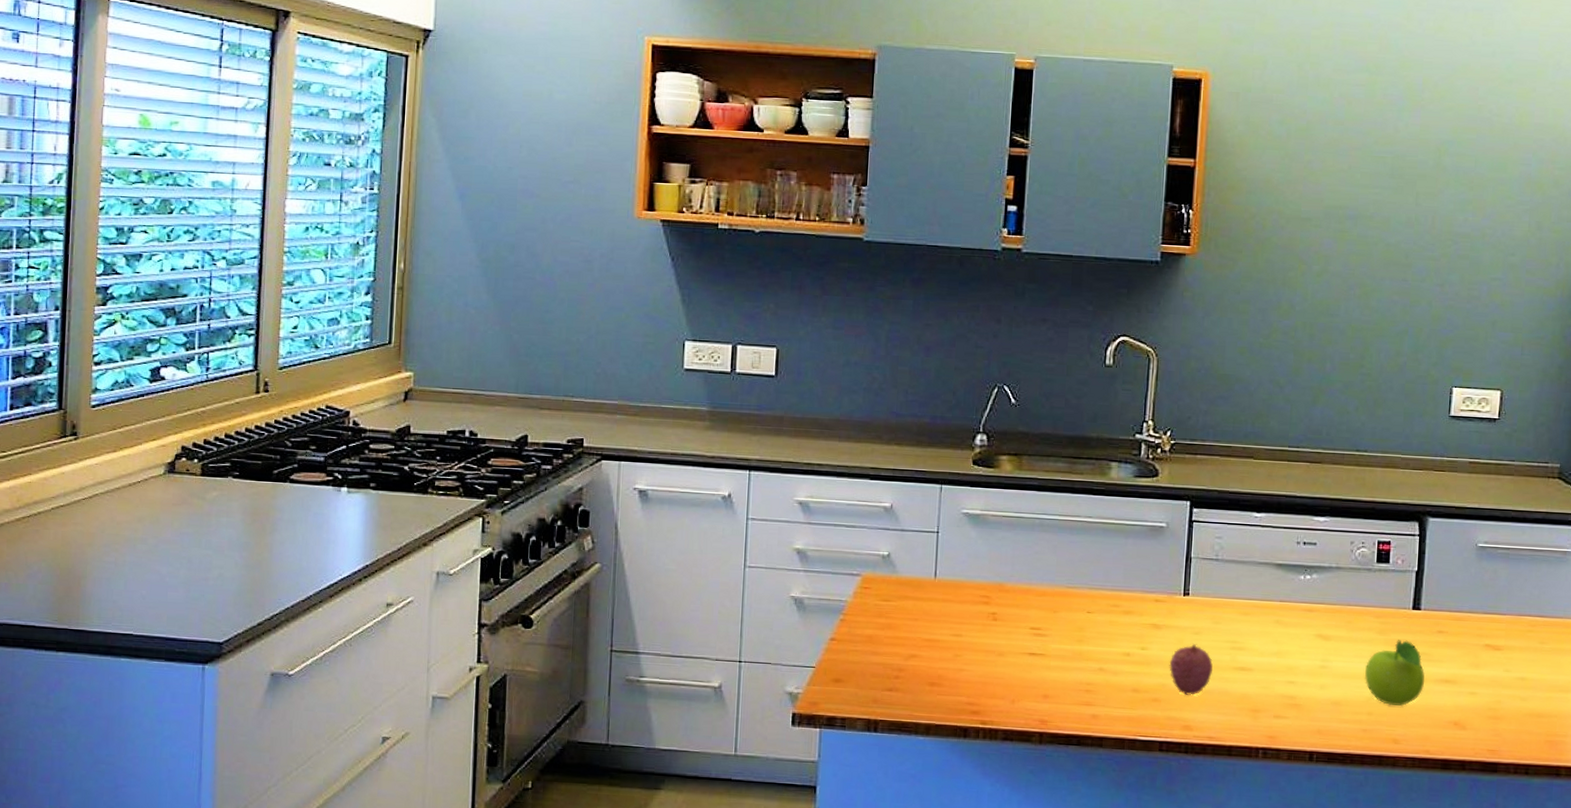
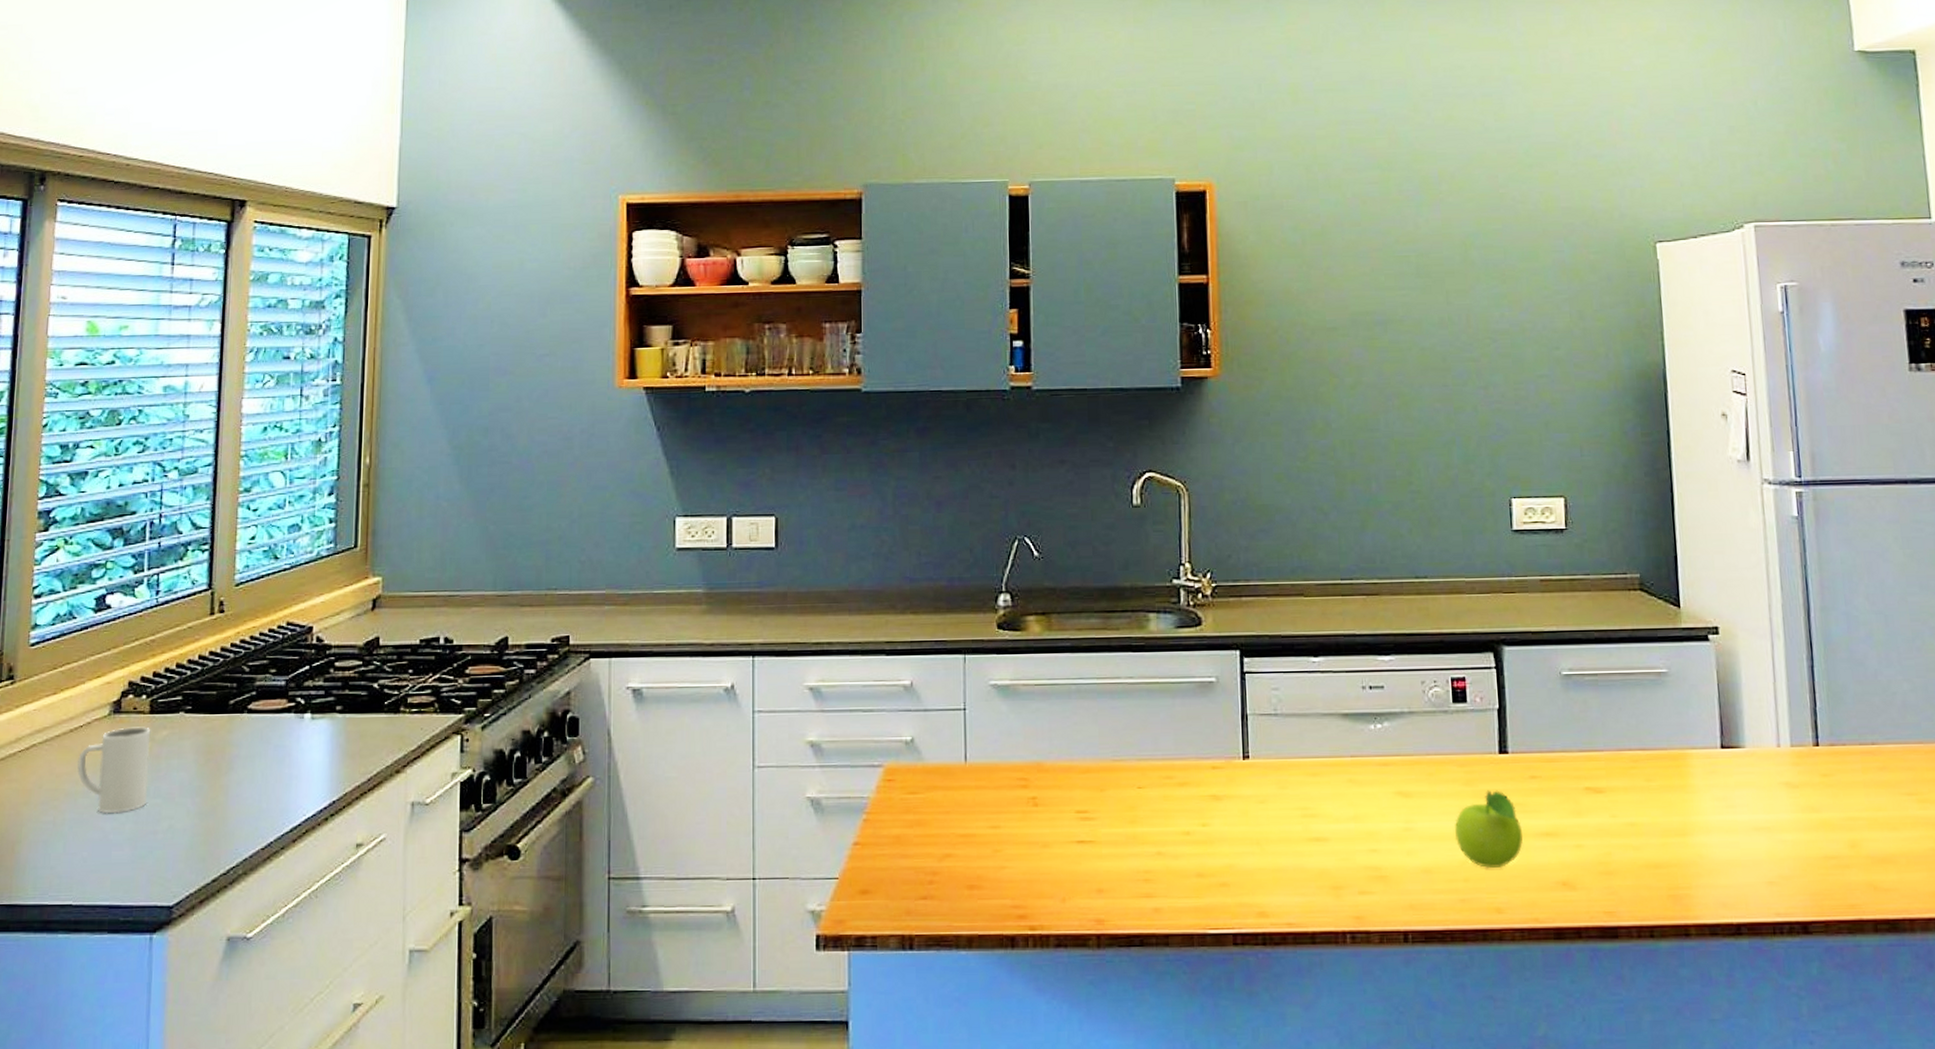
mug: none [136,486,202,560] -> present [77,727,151,814]
fruit: present [1169,644,1213,695] -> none [1235,815,1284,876]

